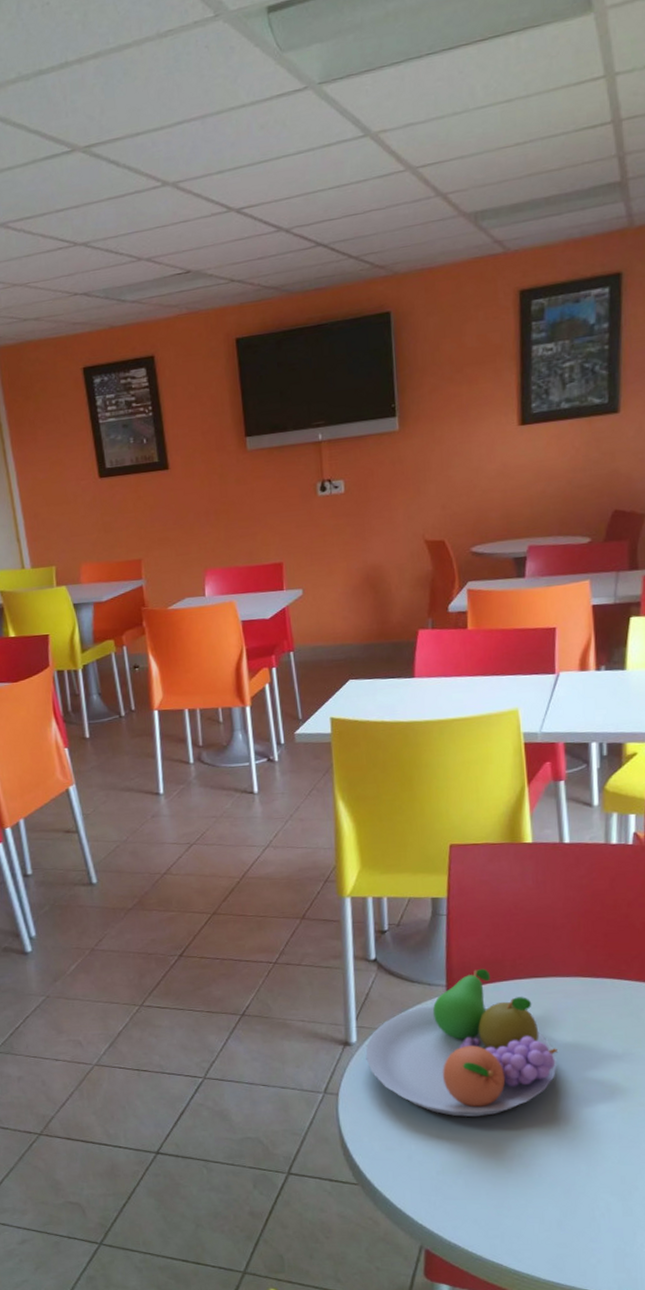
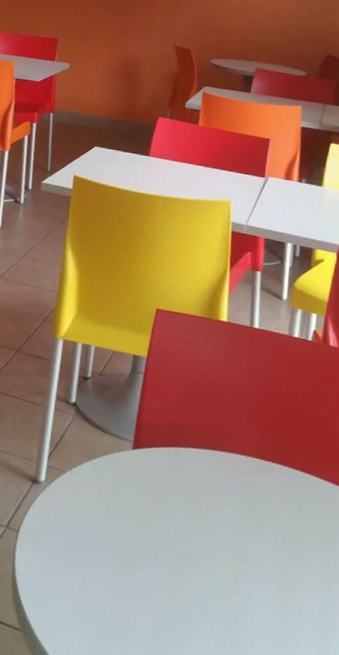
fruit bowl: present [365,968,558,1117] -> none [50,431,224,581]

